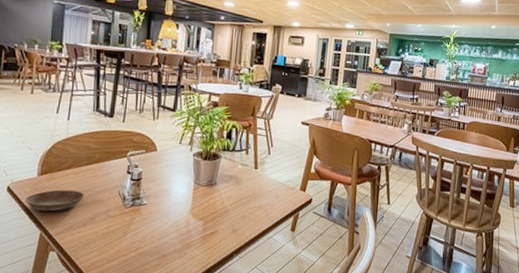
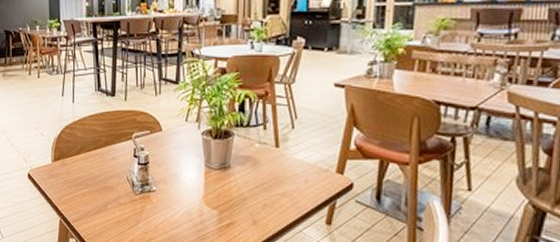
saucer: present [25,189,85,212] -> none [44,176,96,198]

